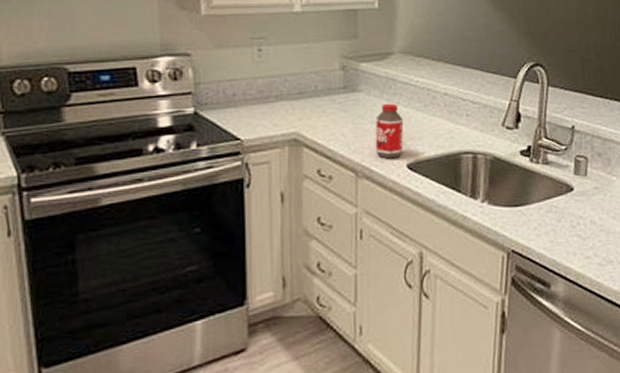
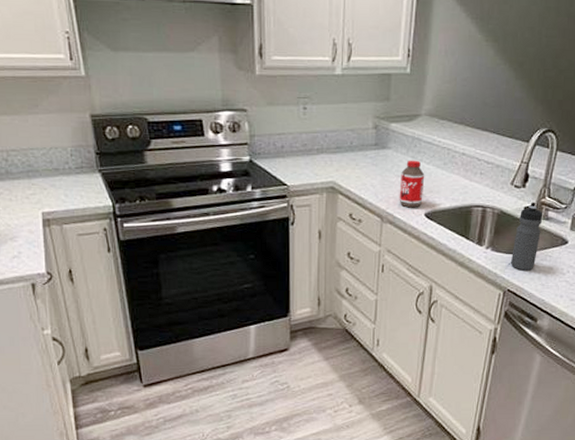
water bottle: none [512,148,542,226] -> present [511,205,543,271]

